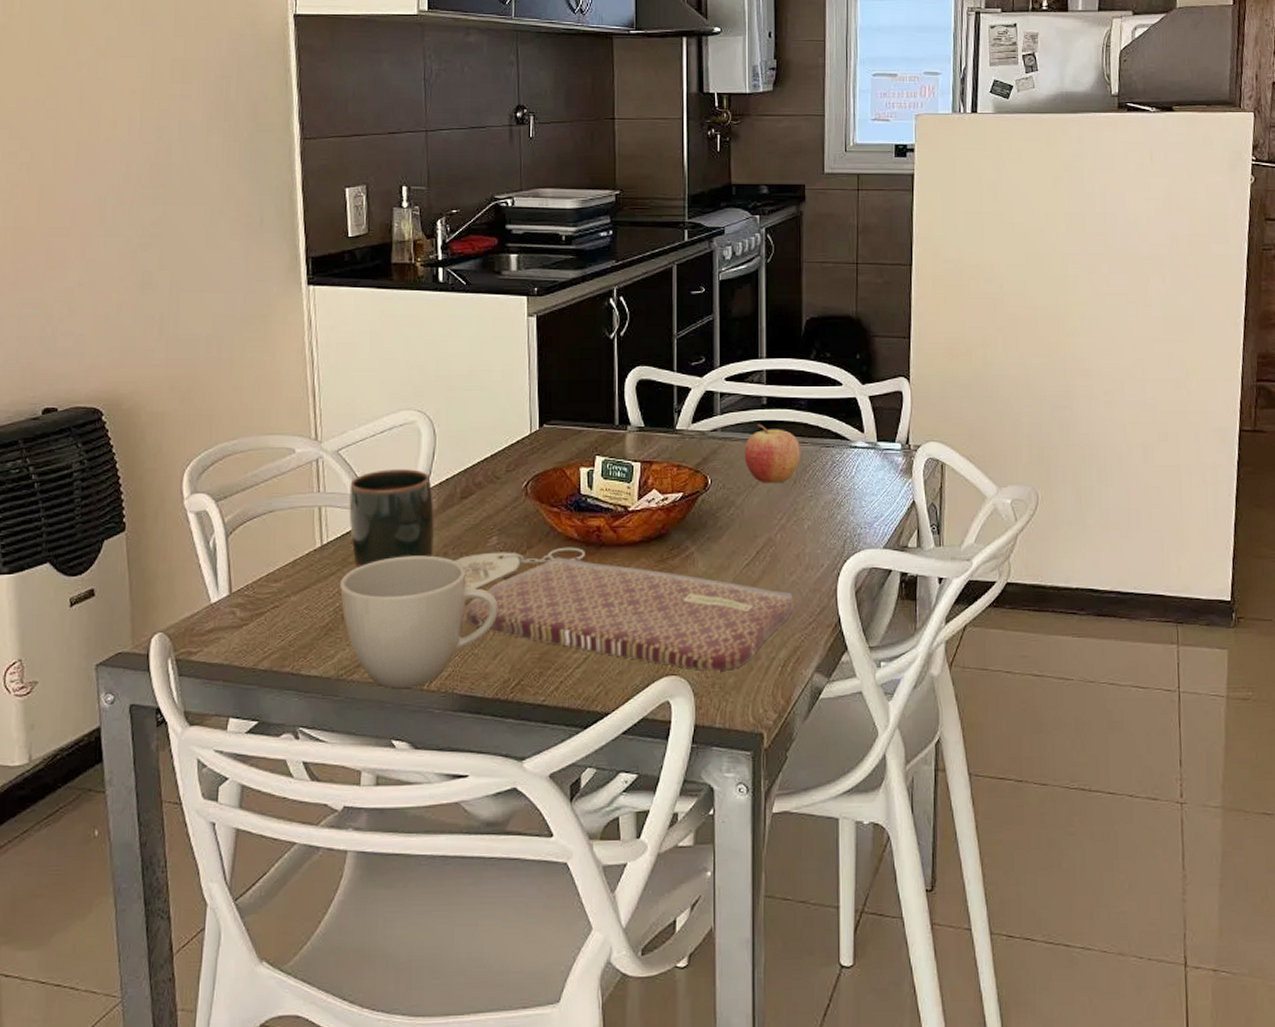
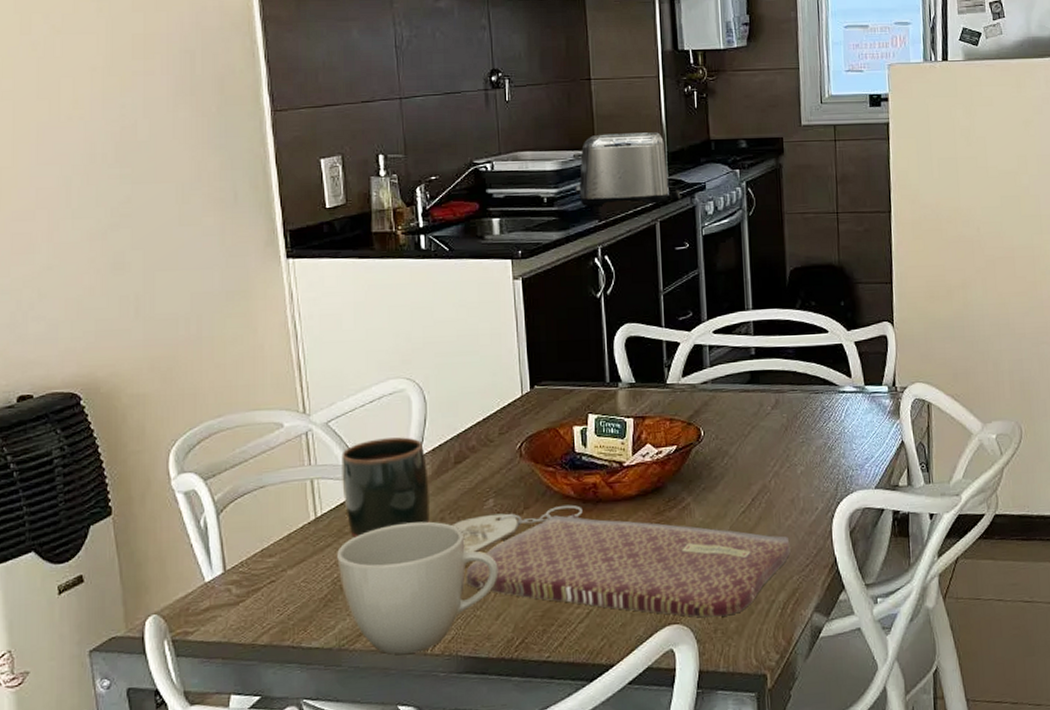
toaster: none [592,174,701,247] -> present [572,132,683,207]
fruit: present [744,423,801,484] -> none [735,374,792,432]

